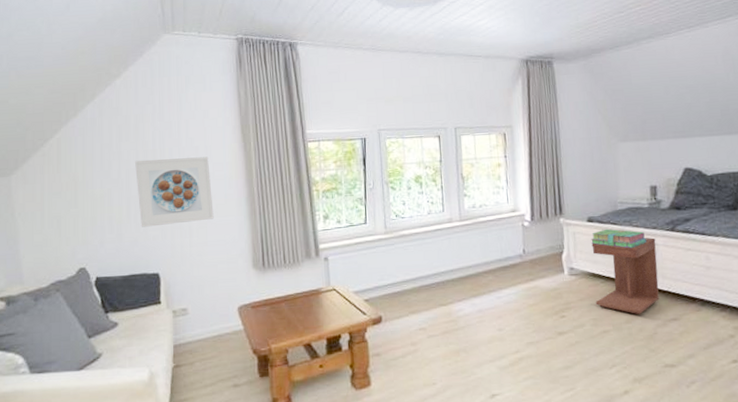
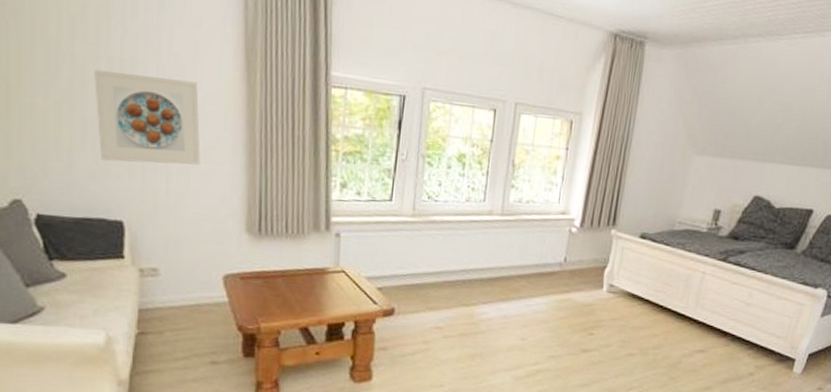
stack of books: present [591,228,646,249] -> none [638,248,695,274]
side table: present [591,238,659,314] -> none [627,262,705,342]

